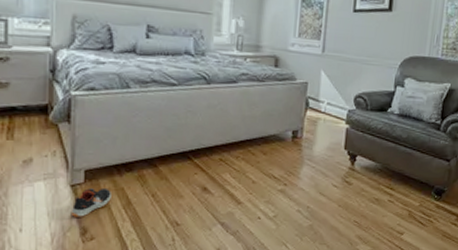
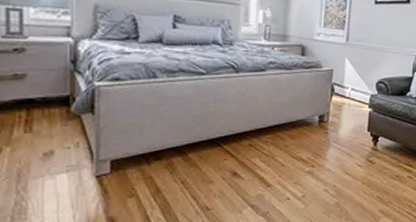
shoe: present [70,187,111,217] -> none [96,177,139,208]

